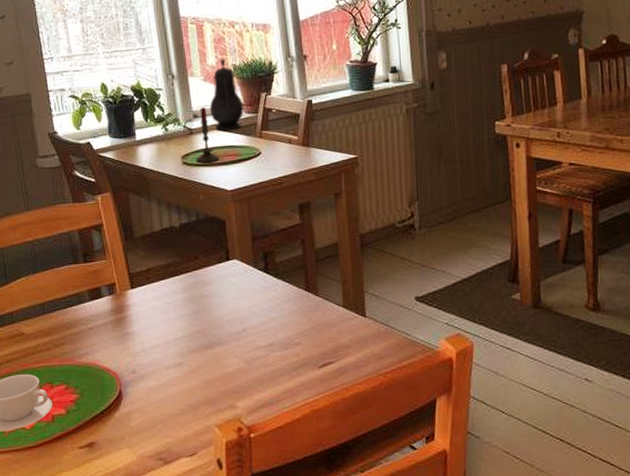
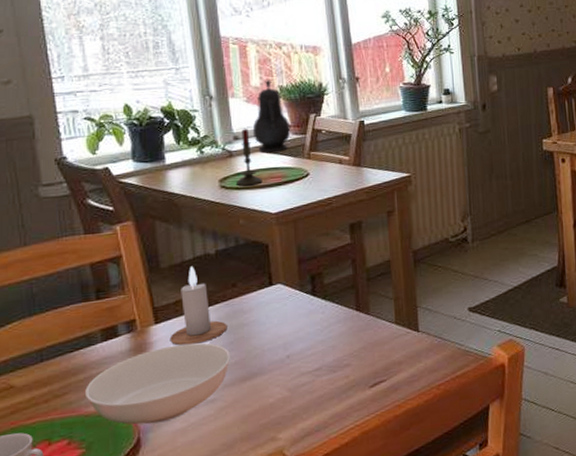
bowl: none [78,309,195,379] -> present [85,342,231,425]
candle: none [143,237,191,310] -> present [169,266,227,346]

